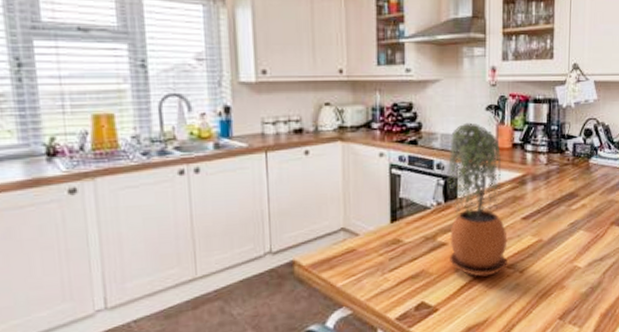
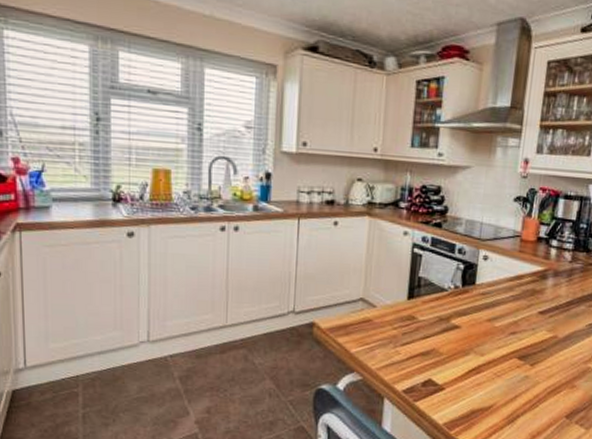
potted plant: present [447,122,508,277] -> none [461,211,525,364]

